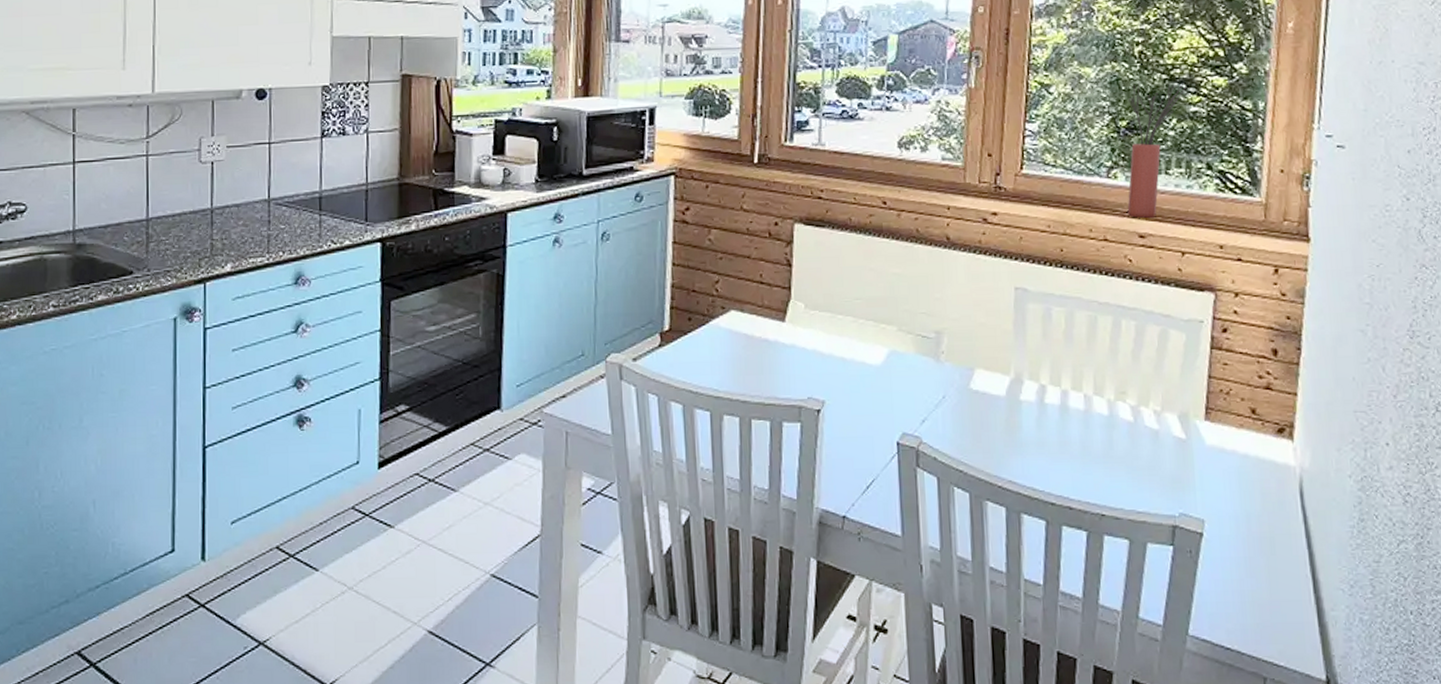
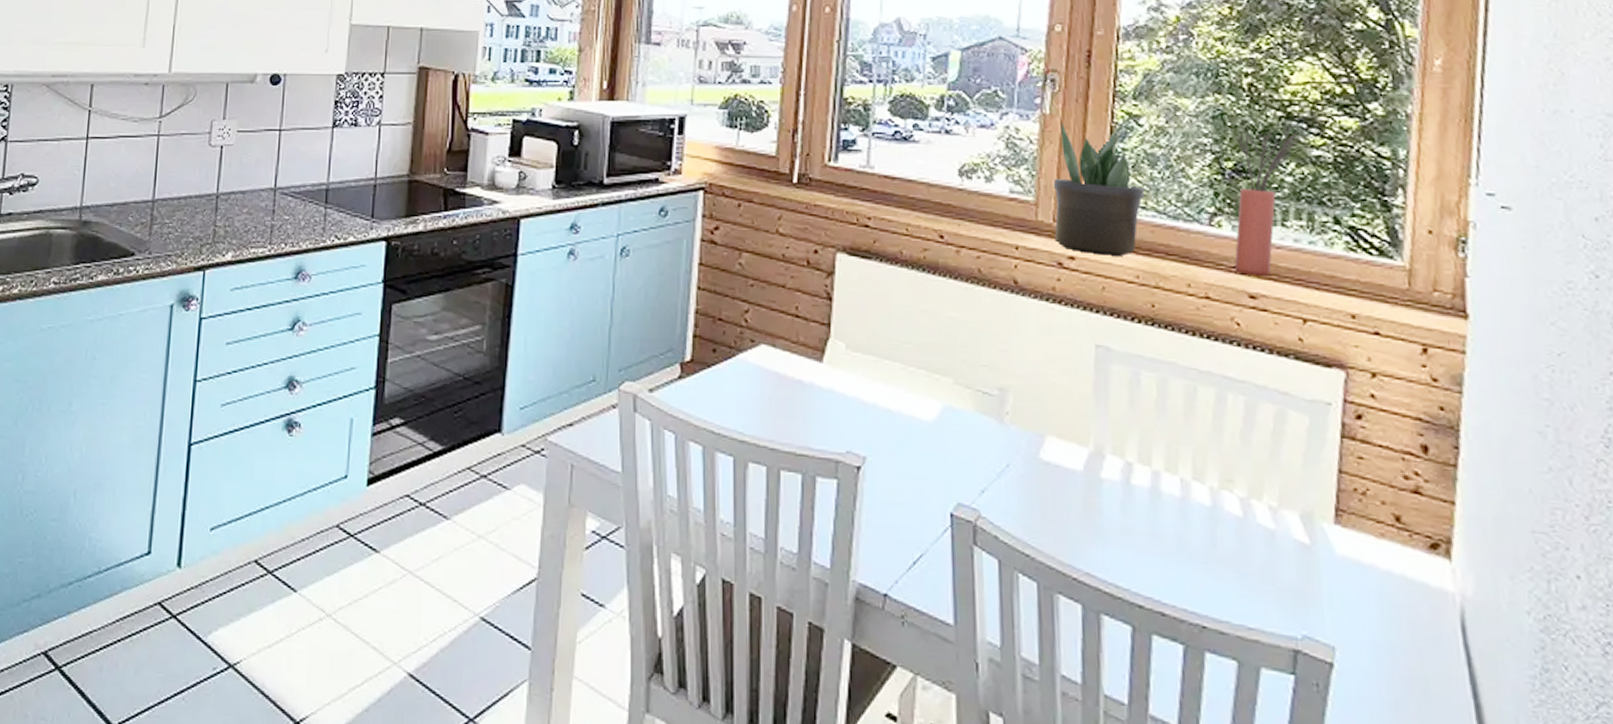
planter: none [978,94,1055,210] -> present [1053,122,1145,256]

